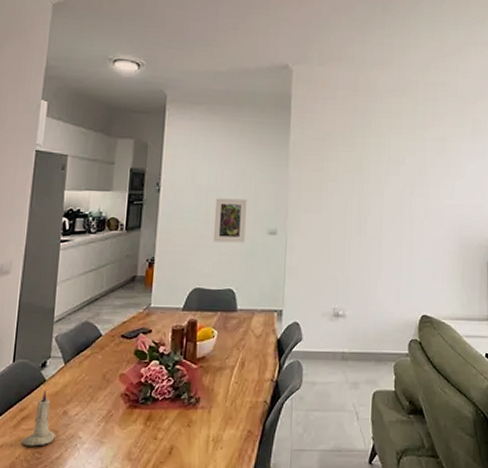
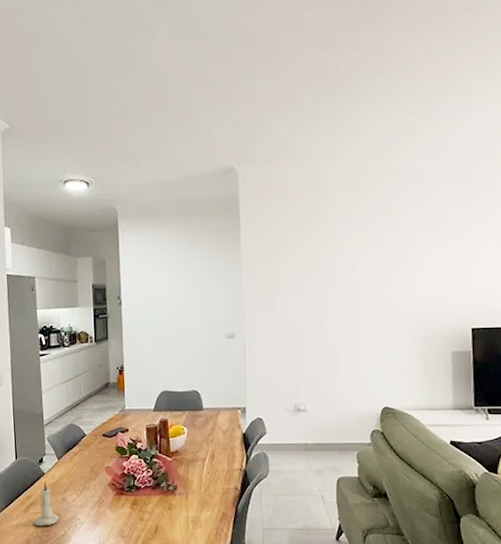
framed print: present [213,198,247,243] -> none [173,306,205,348]

